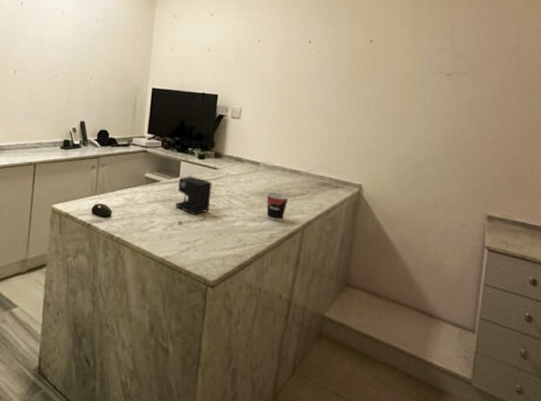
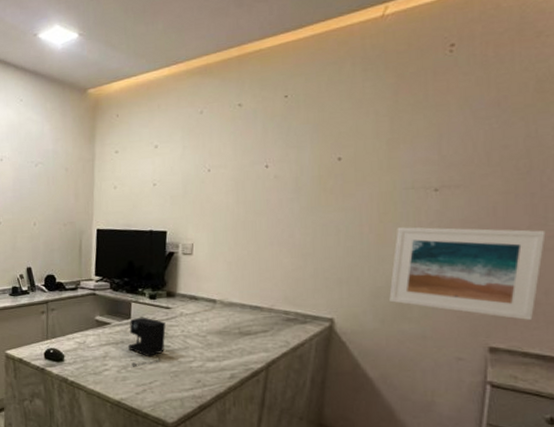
cup: present [266,191,289,221] -> none [224,329,250,360]
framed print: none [409,106,531,194] -> present [389,227,546,321]

